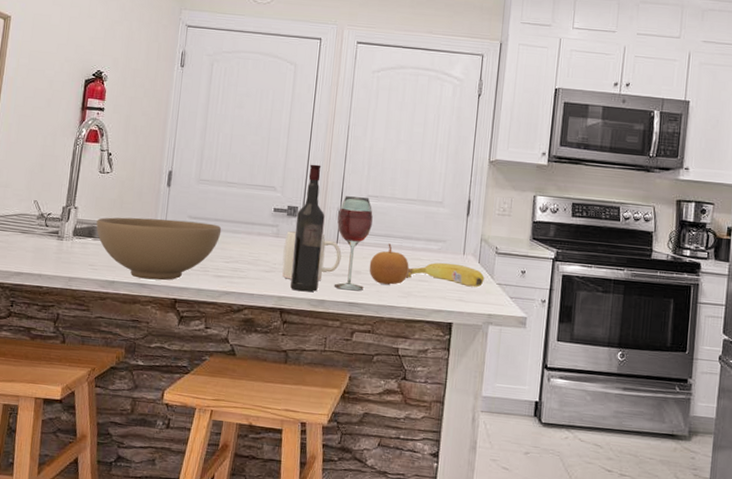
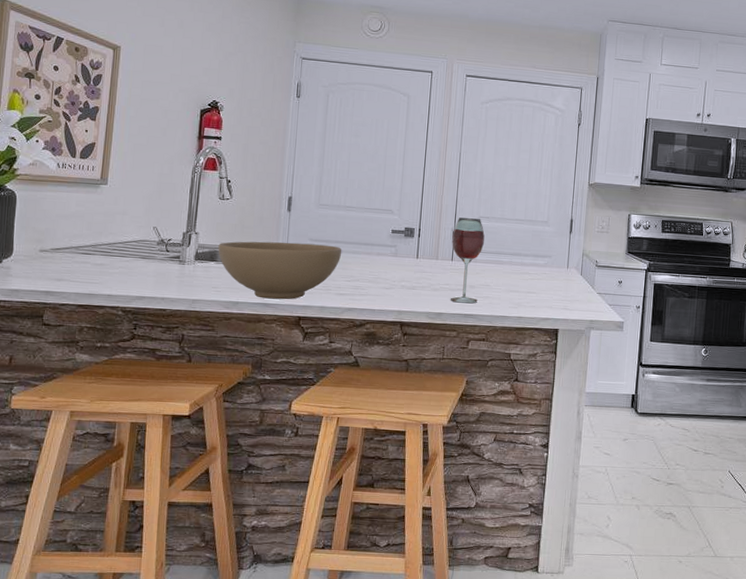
mug: present [282,230,342,281] -> none [401,250,457,296]
wine bottle: present [290,164,325,292] -> none [409,188,440,306]
fruit: present [369,243,409,285] -> none [482,260,519,297]
fruit: present [405,262,485,288] -> none [515,275,586,297]

